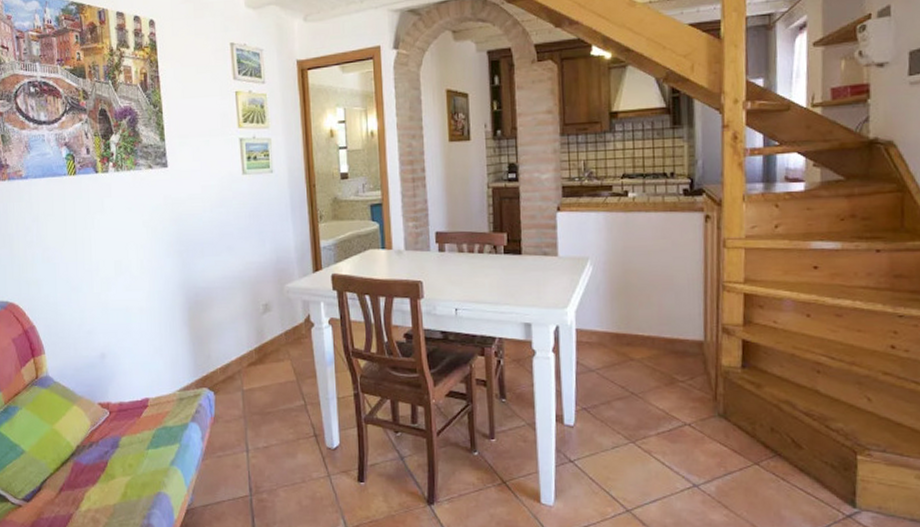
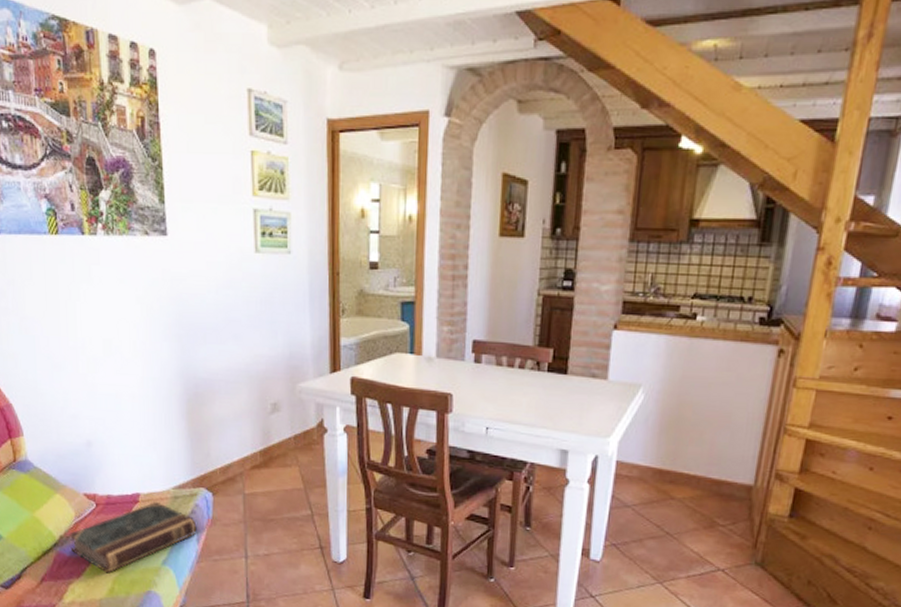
book: none [85,404,201,478] -> present [69,501,197,574]

